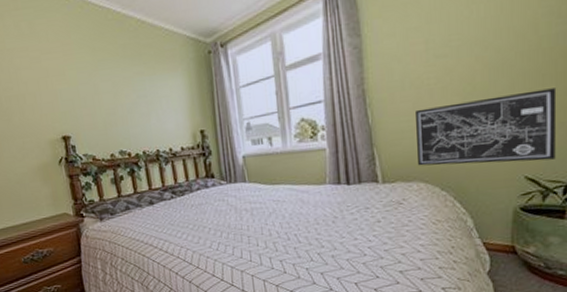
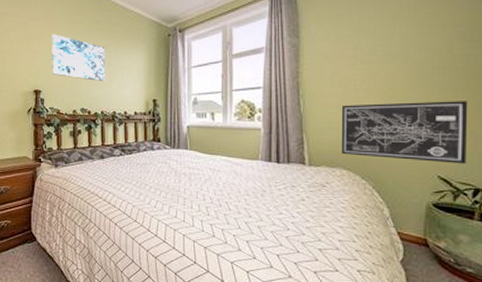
wall art: none [72,67,143,117] -> present [51,34,106,82]

